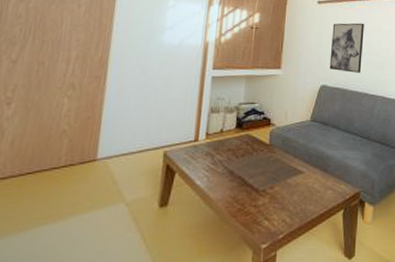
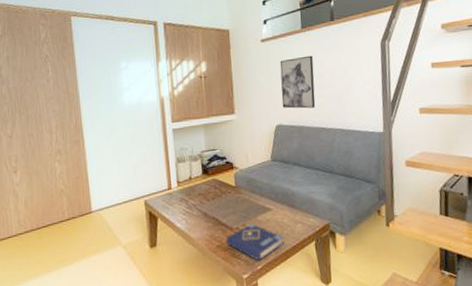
book: none [249,185,312,229] -> present [226,223,285,261]

